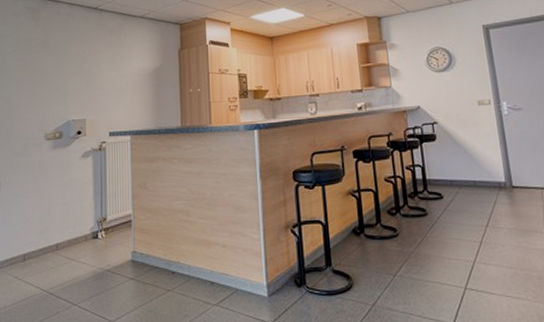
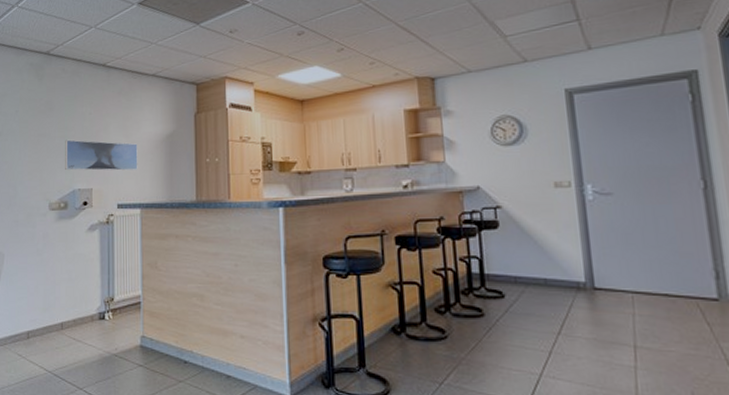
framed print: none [60,75,128,103] -> present [65,139,138,171]

